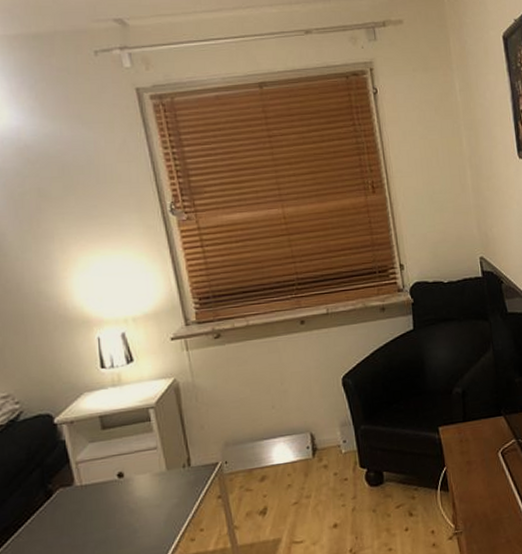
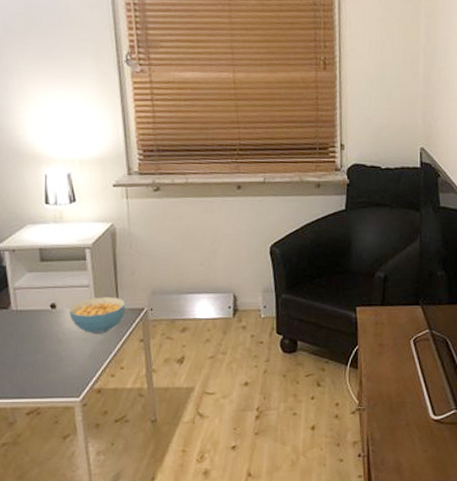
cereal bowl: none [138,455,199,499] -> present [69,297,126,335]

